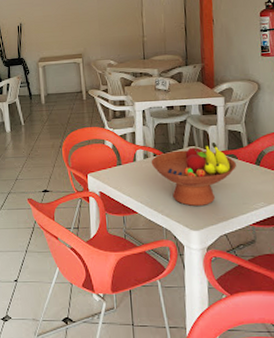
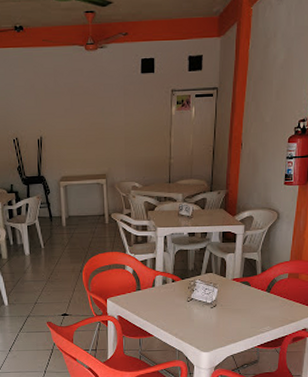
fruit bowl: present [151,141,236,207] -> none [169,268,248,330]

